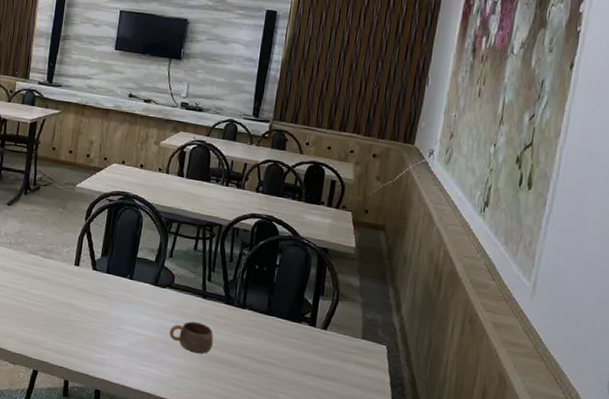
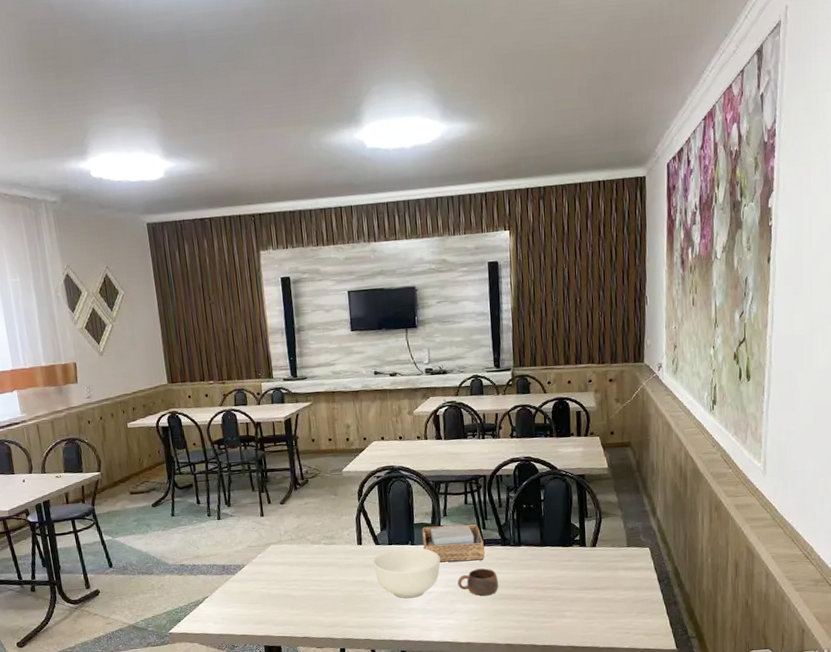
bowl: none [86,278,157,336] -> present [373,547,441,599]
napkin holder: none [141,263,206,314] -> present [422,524,485,563]

